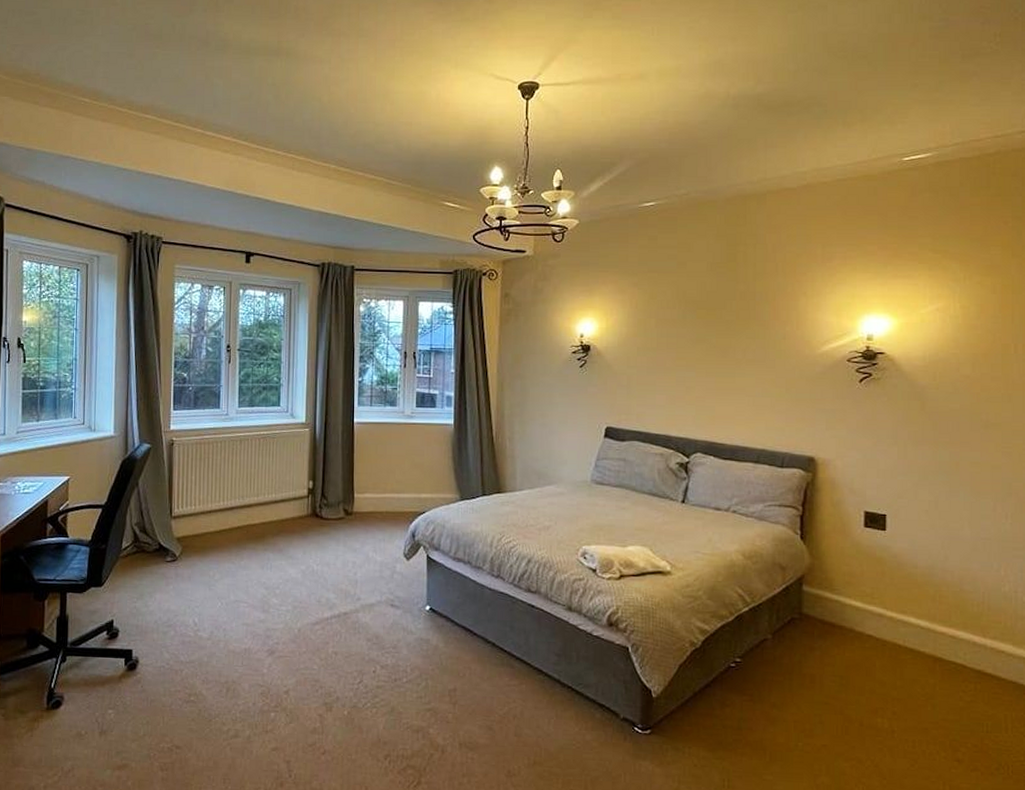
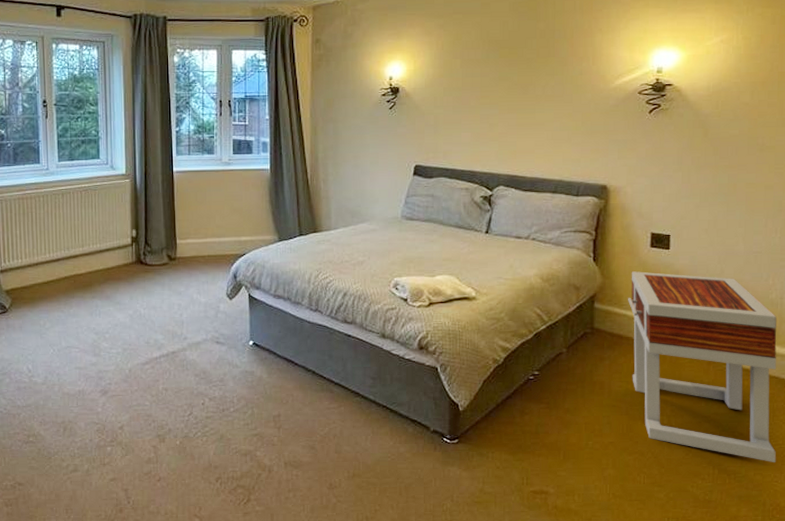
side table: none [840,553,1018,783] -> present [628,271,777,463]

